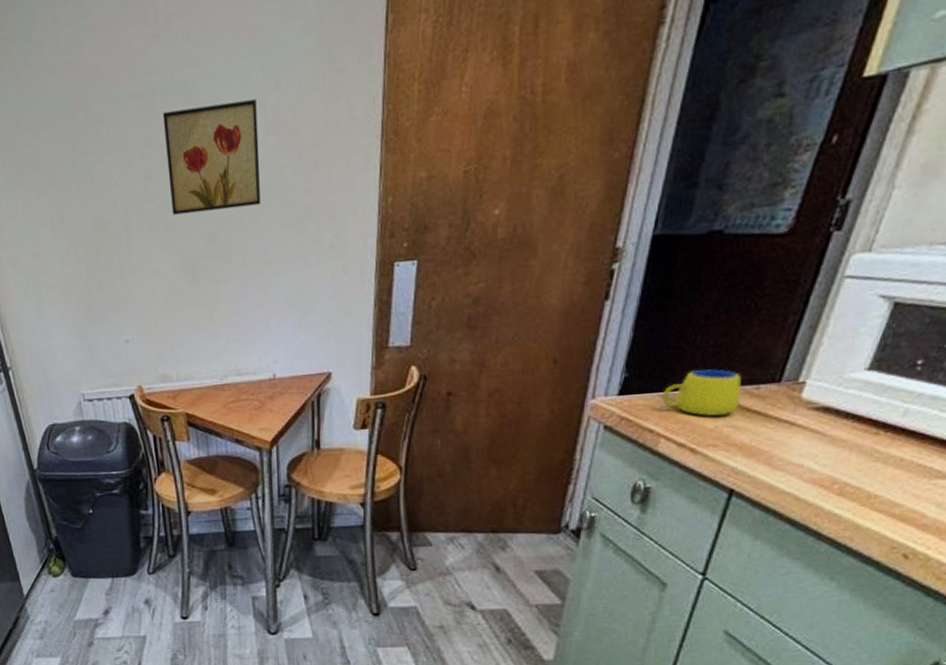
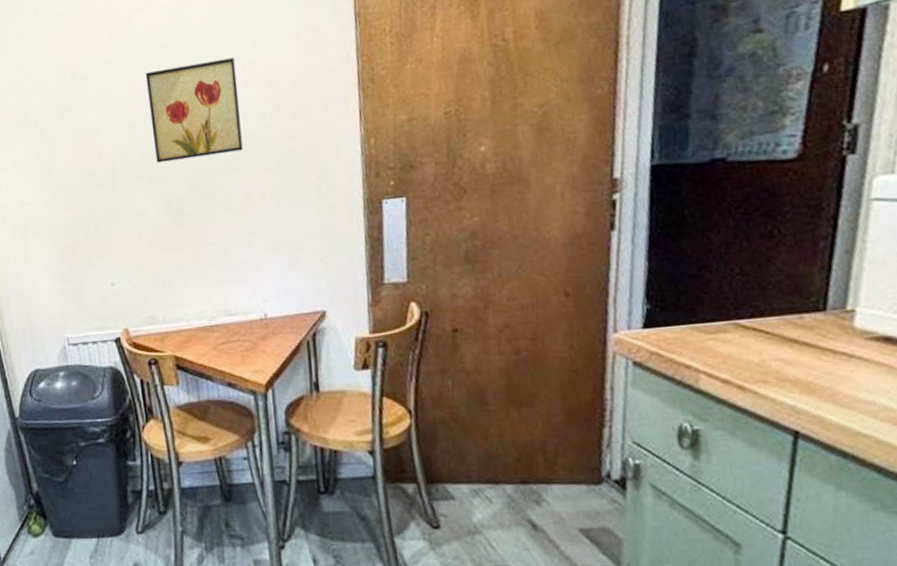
mug: present [659,369,742,417] -> none [691,298,785,350]

